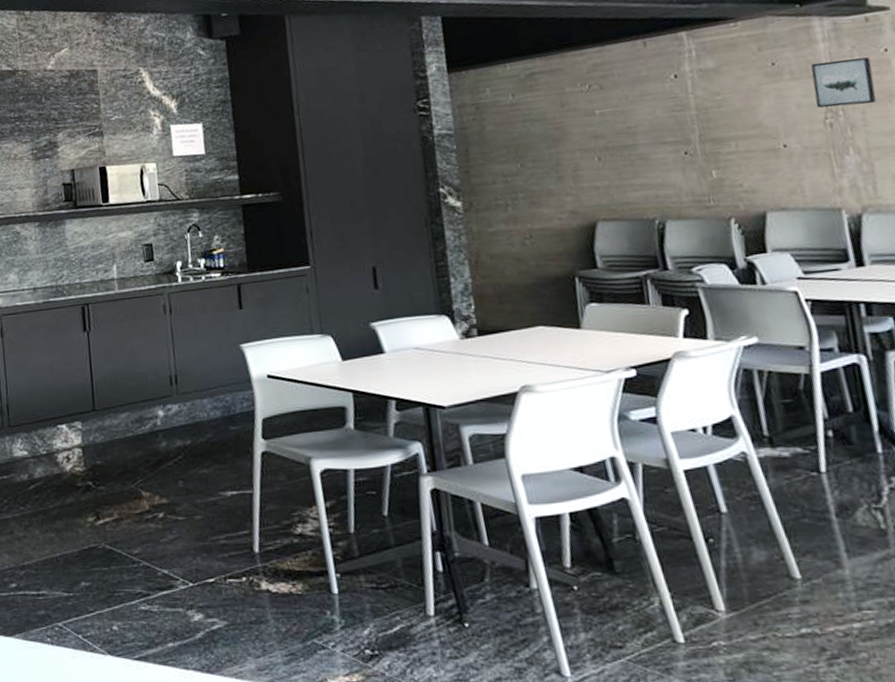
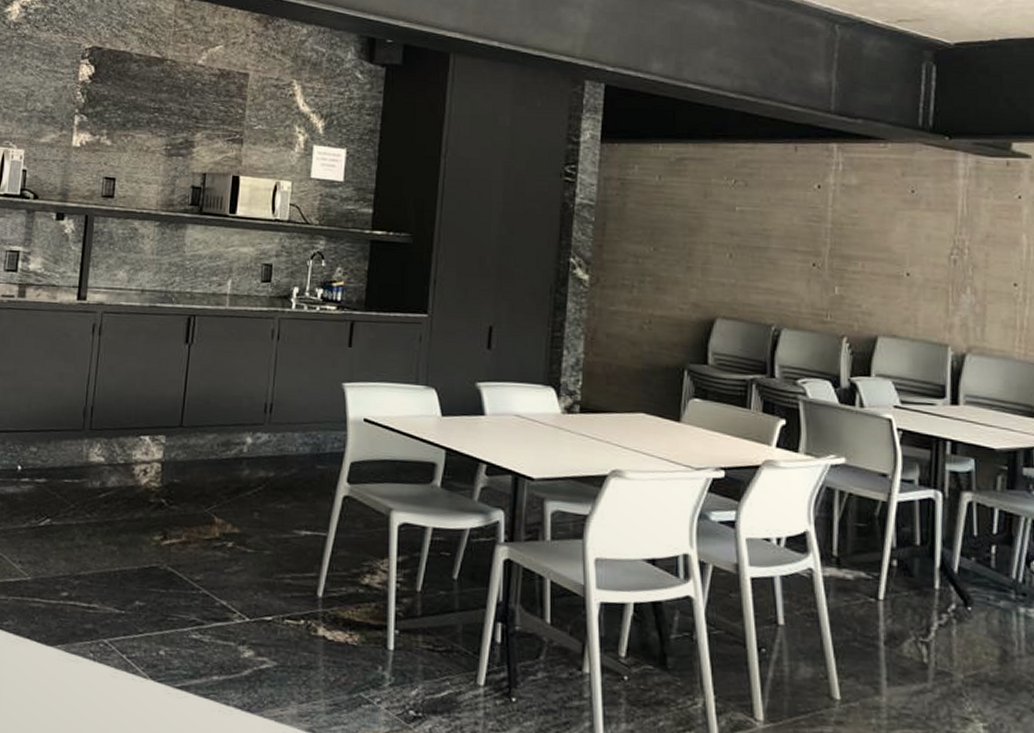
wall art: present [811,57,876,108] -> none [945,198,1004,248]

